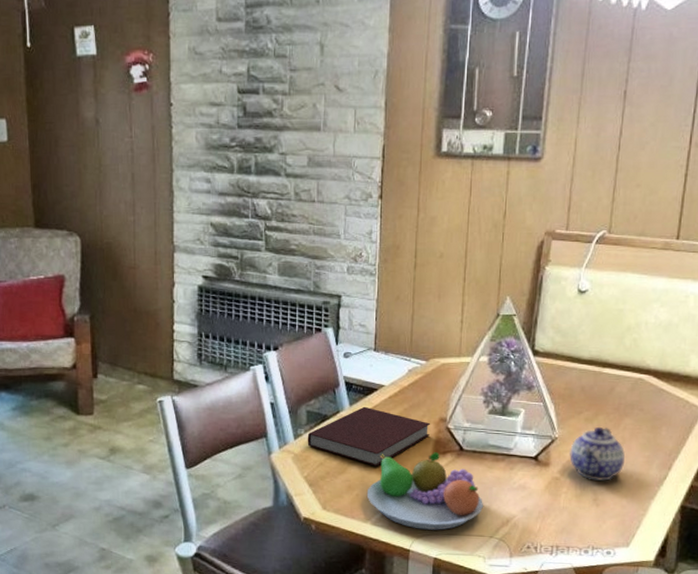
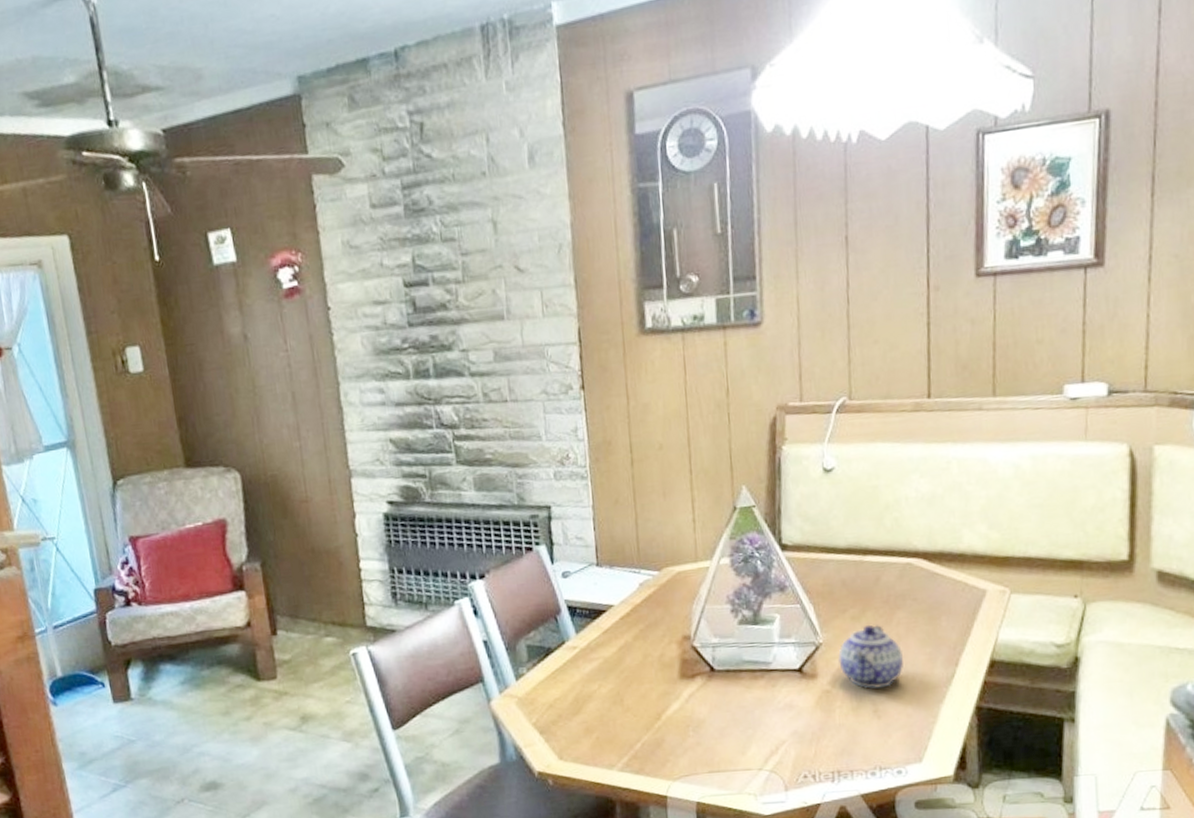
notebook: present [307,406,431,466] -> none [530,632,673,702]
fruit bowl: present [366,452,483,530] -> none [608,676,746,770]

